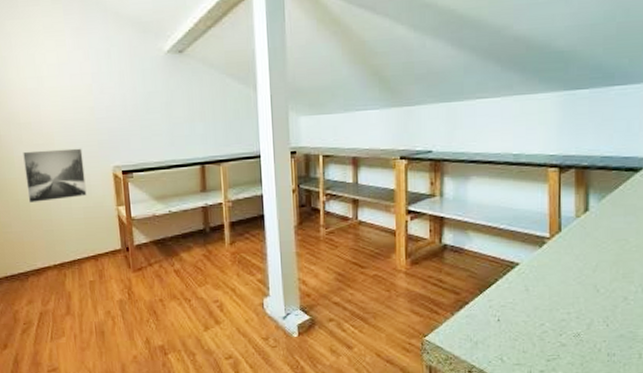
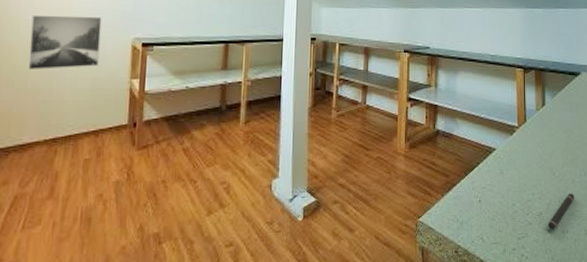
pen: none [588,312,627,353] -> present [548,193,575,230]

